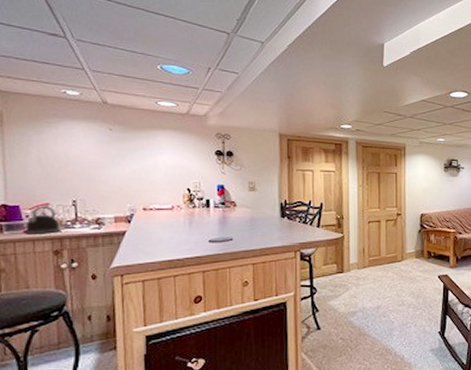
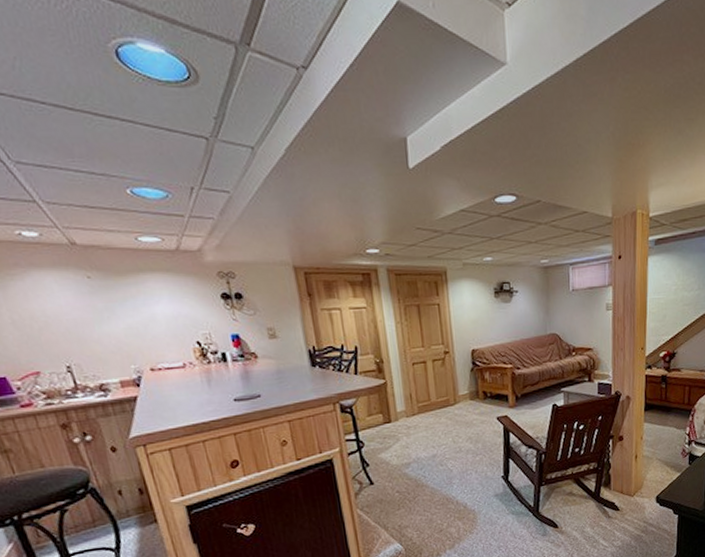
kettle: present [25,206,60,236] -> none [19,375,61,410]

